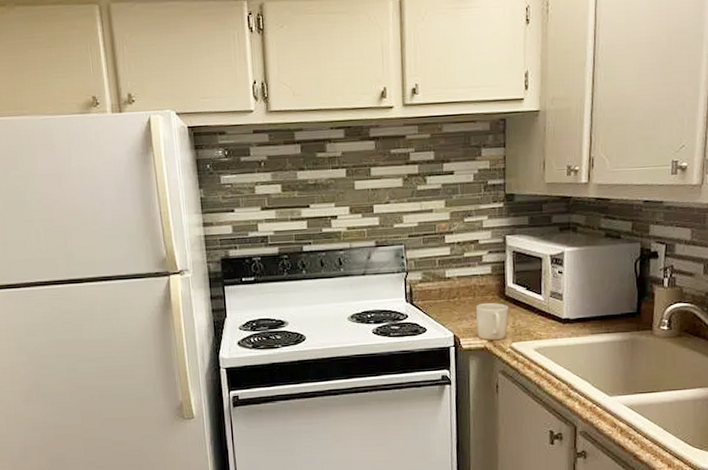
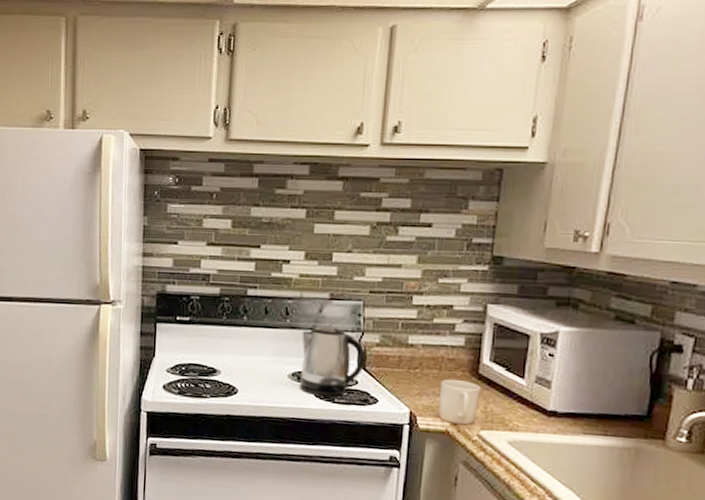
kettle: none [355,270,412,333] -> present [299,326,365,398]

